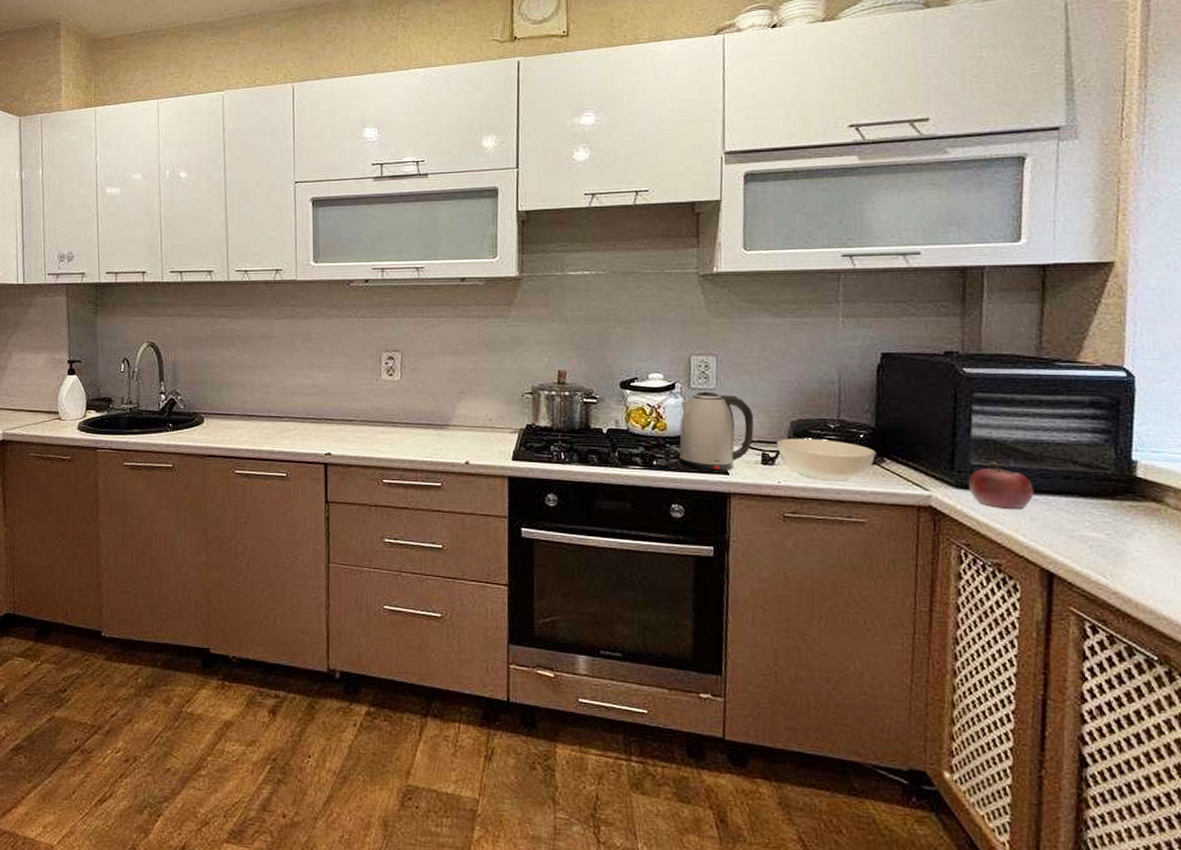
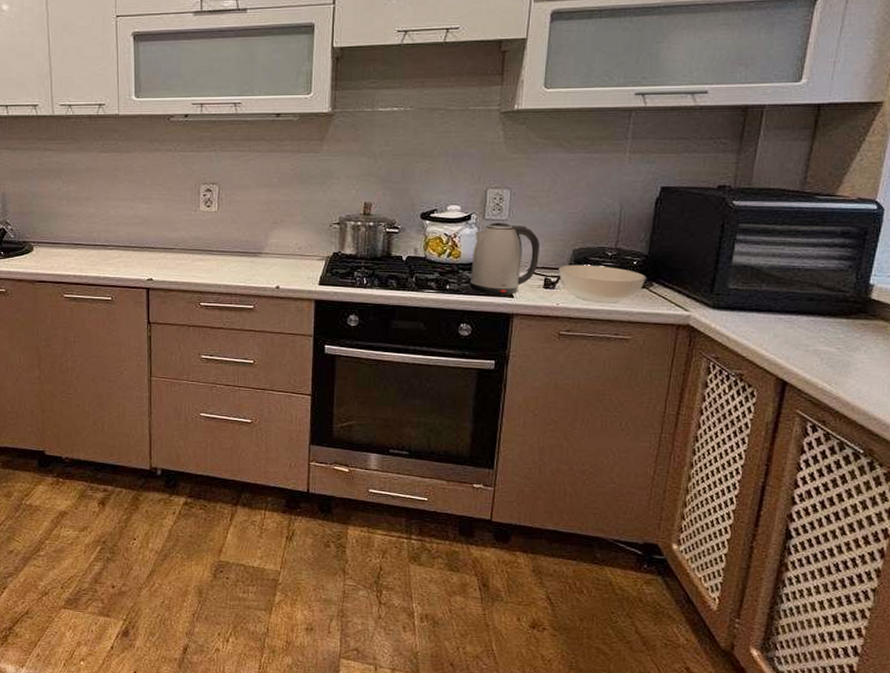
fruit: present [968,461,1034,510] -> none [723,285,781,328]

